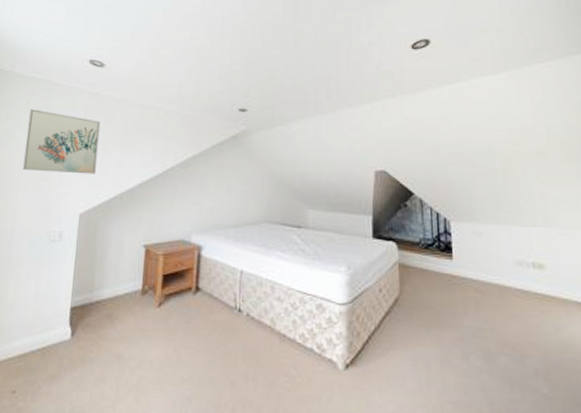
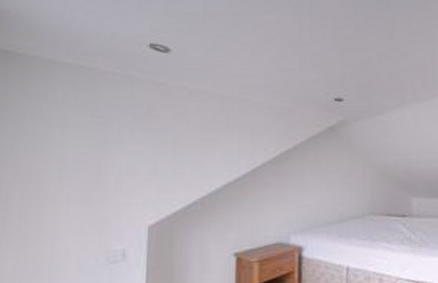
wall art: present [22,108,101,174] -> none [62,102,170,180]

